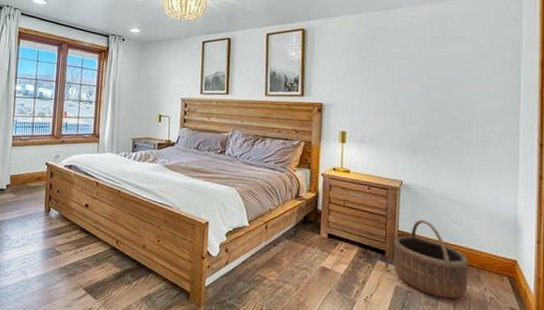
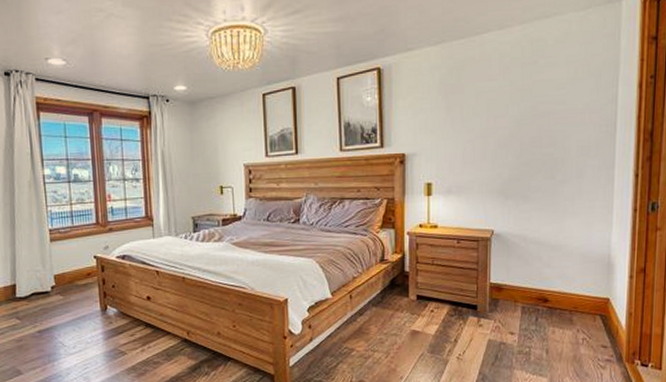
basket: present [393,219,469,299] -> none [486,268,562,345]

